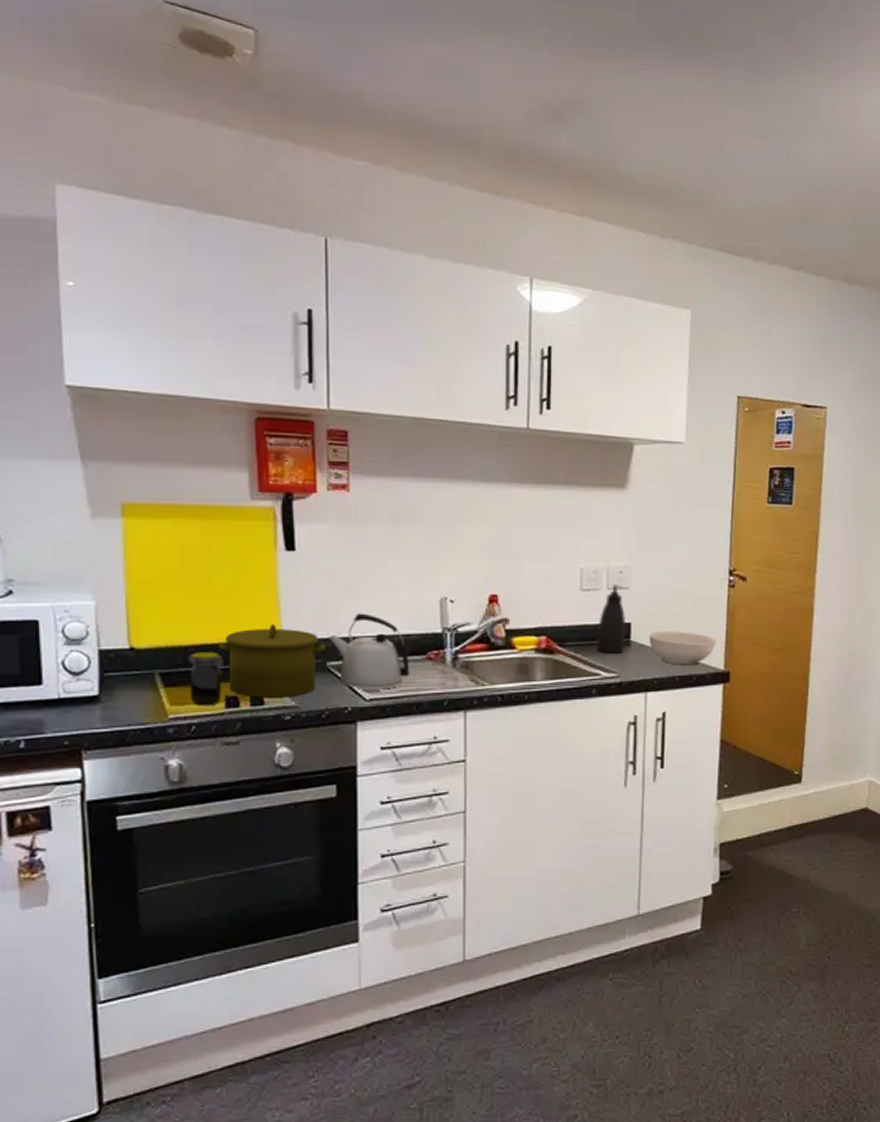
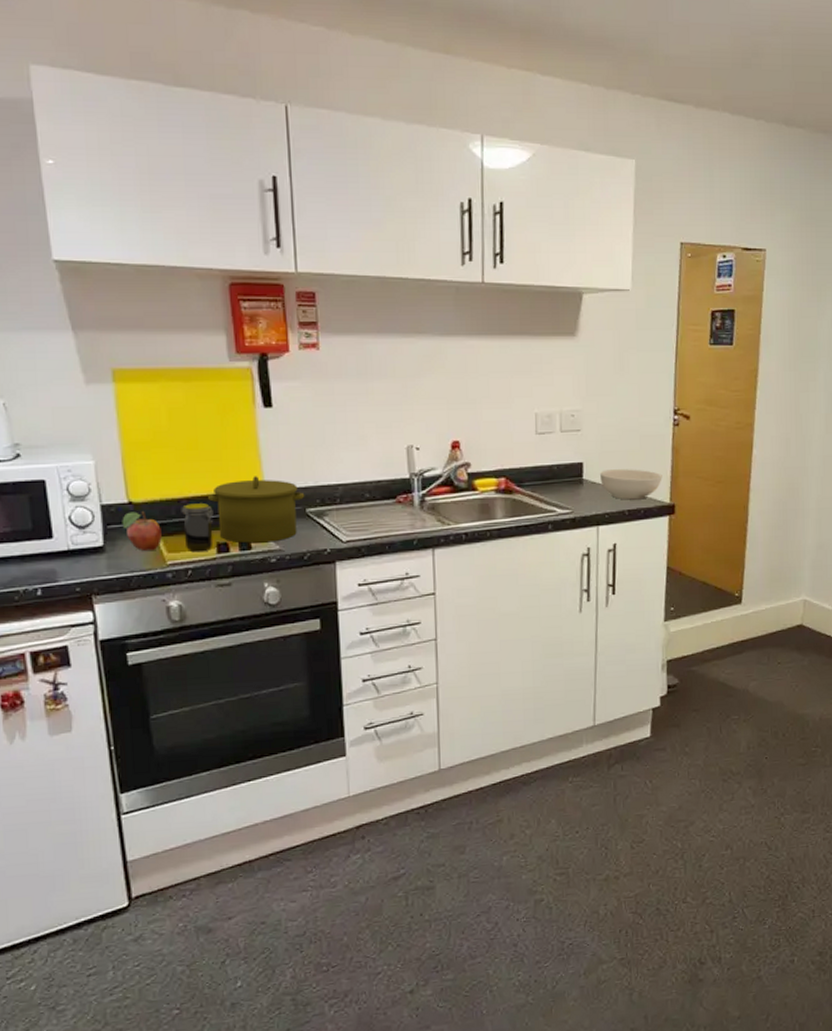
fruit: none [121,659,166,702] -> present [122,511,163,551]
kettle: present [328,613,410,691] -> none [306,462,382,534]
soap dispenser: present [597,584,625,653] -> none [552,427,578,492]

